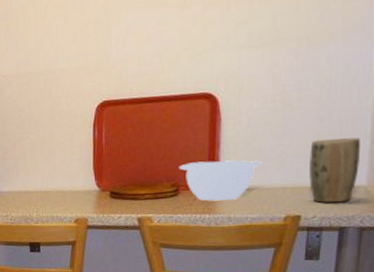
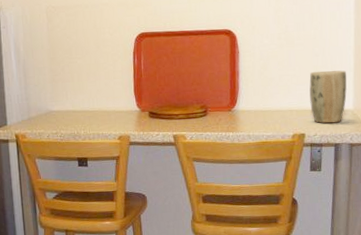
mixing bowl: present [179,160,262,202] -> none [206,86,273,121]

